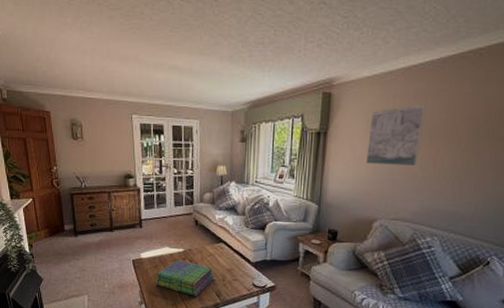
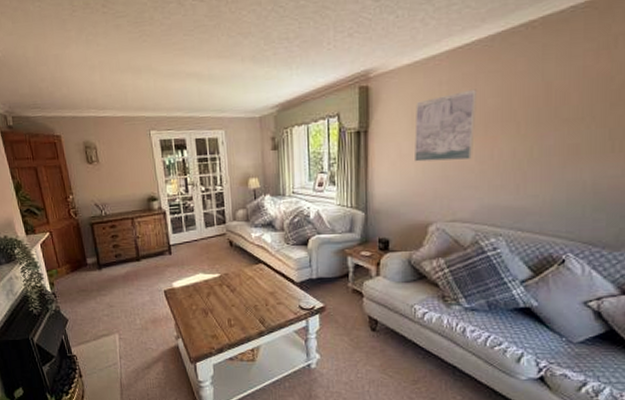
stack of books: present [155,259,214,296] -> none [191,286,256,325]

